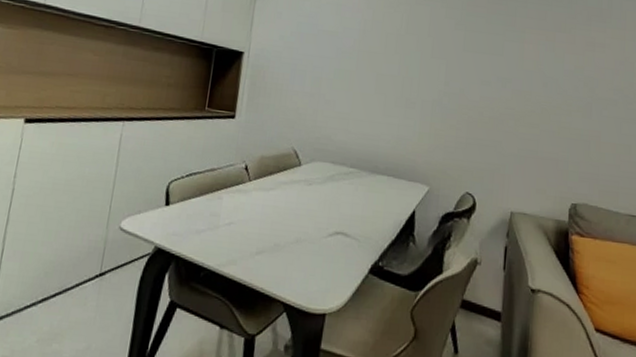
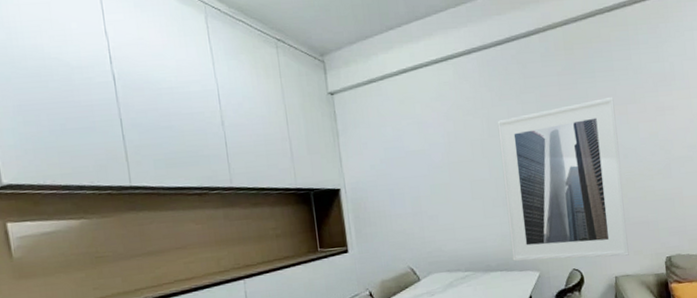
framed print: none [403,19,543,192] -> present [497,96,629,261]

